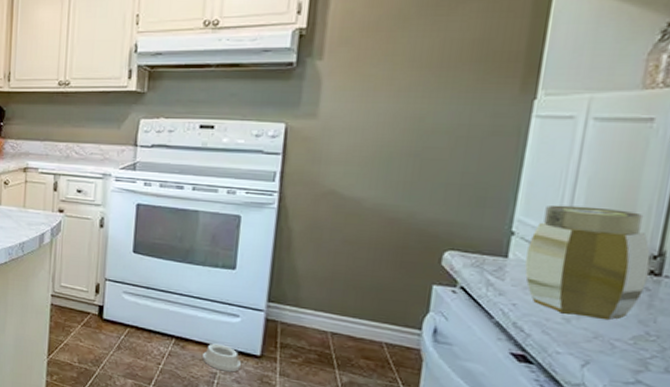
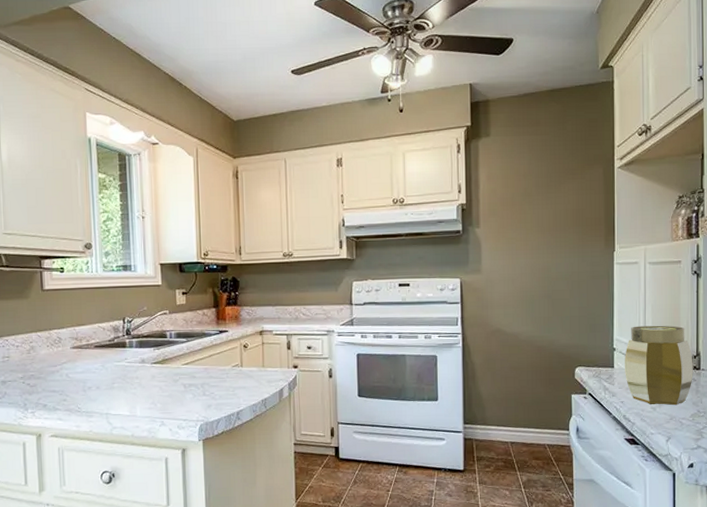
pet bowl: present [202,343,242,372] -> none [421,465,451,488]

